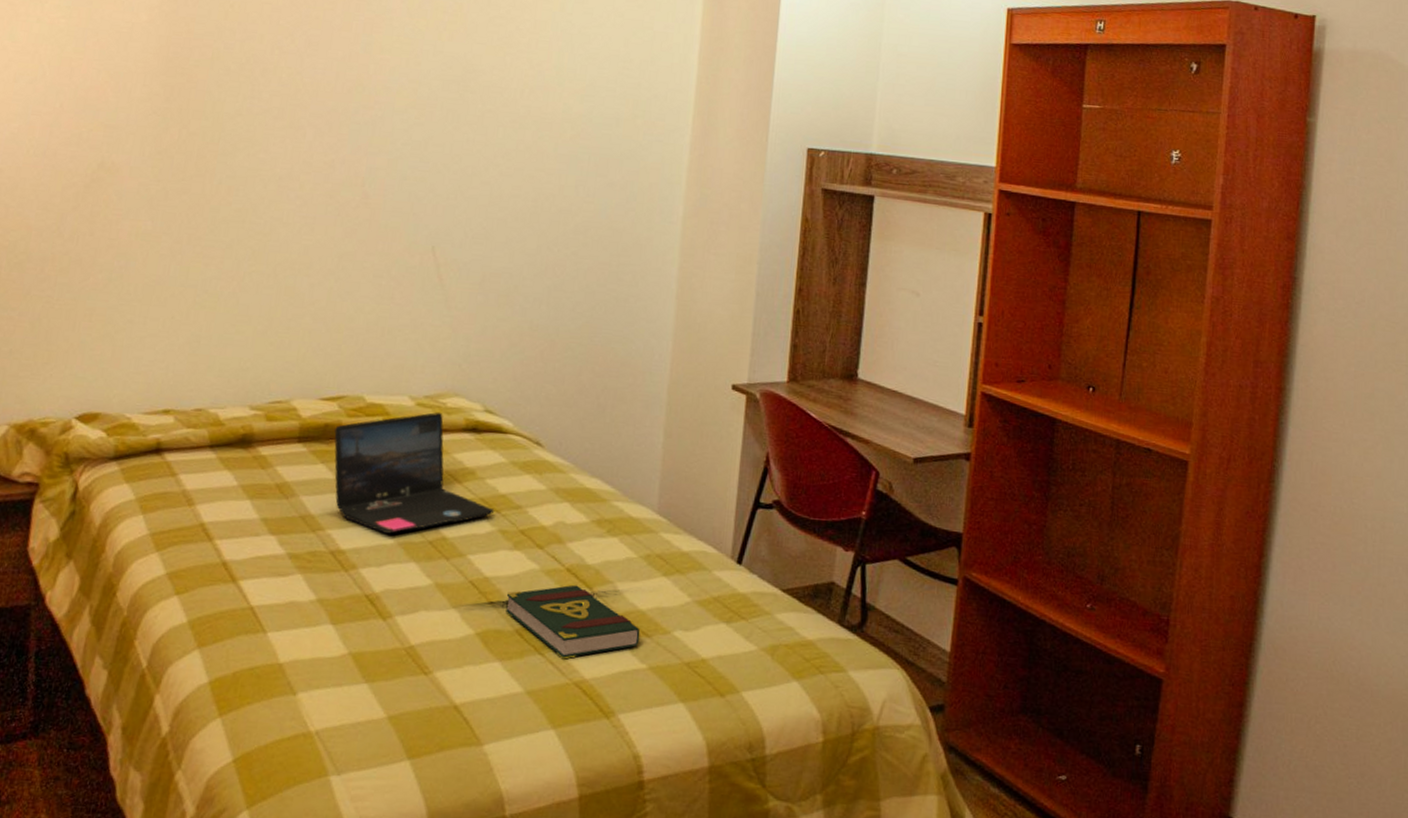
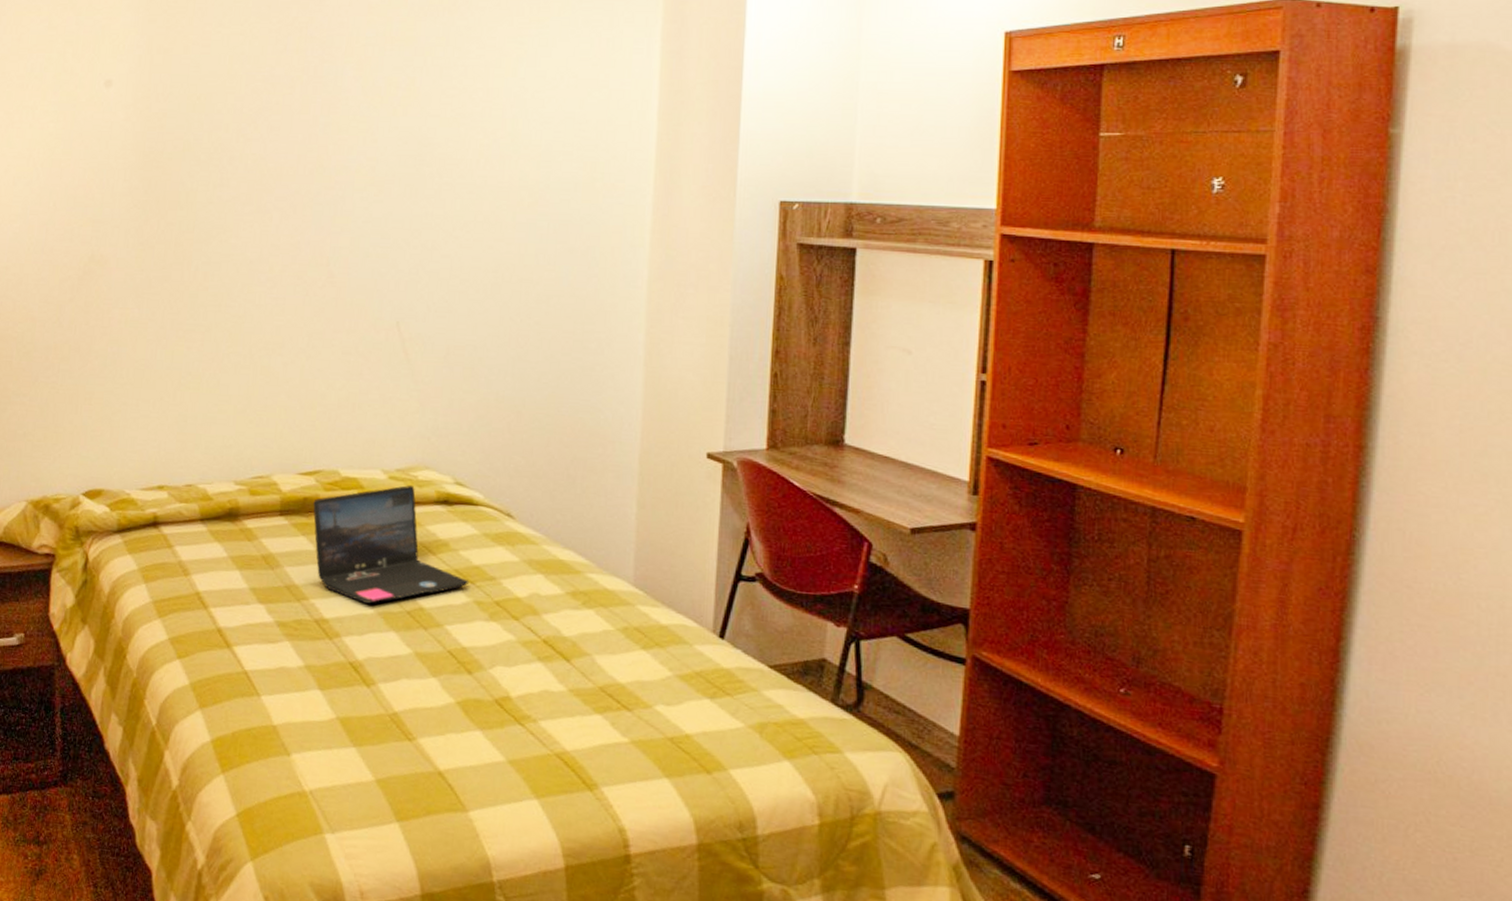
book: present [506,585,640,659] -> none [484,656,621,731]

